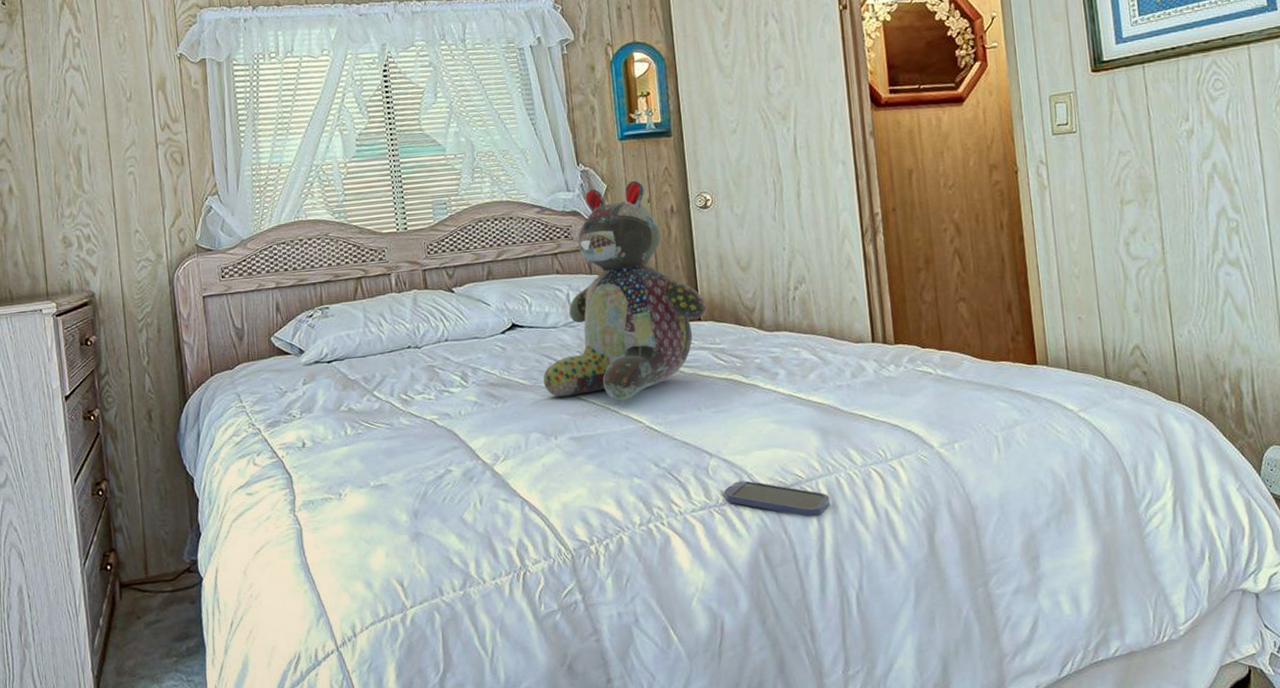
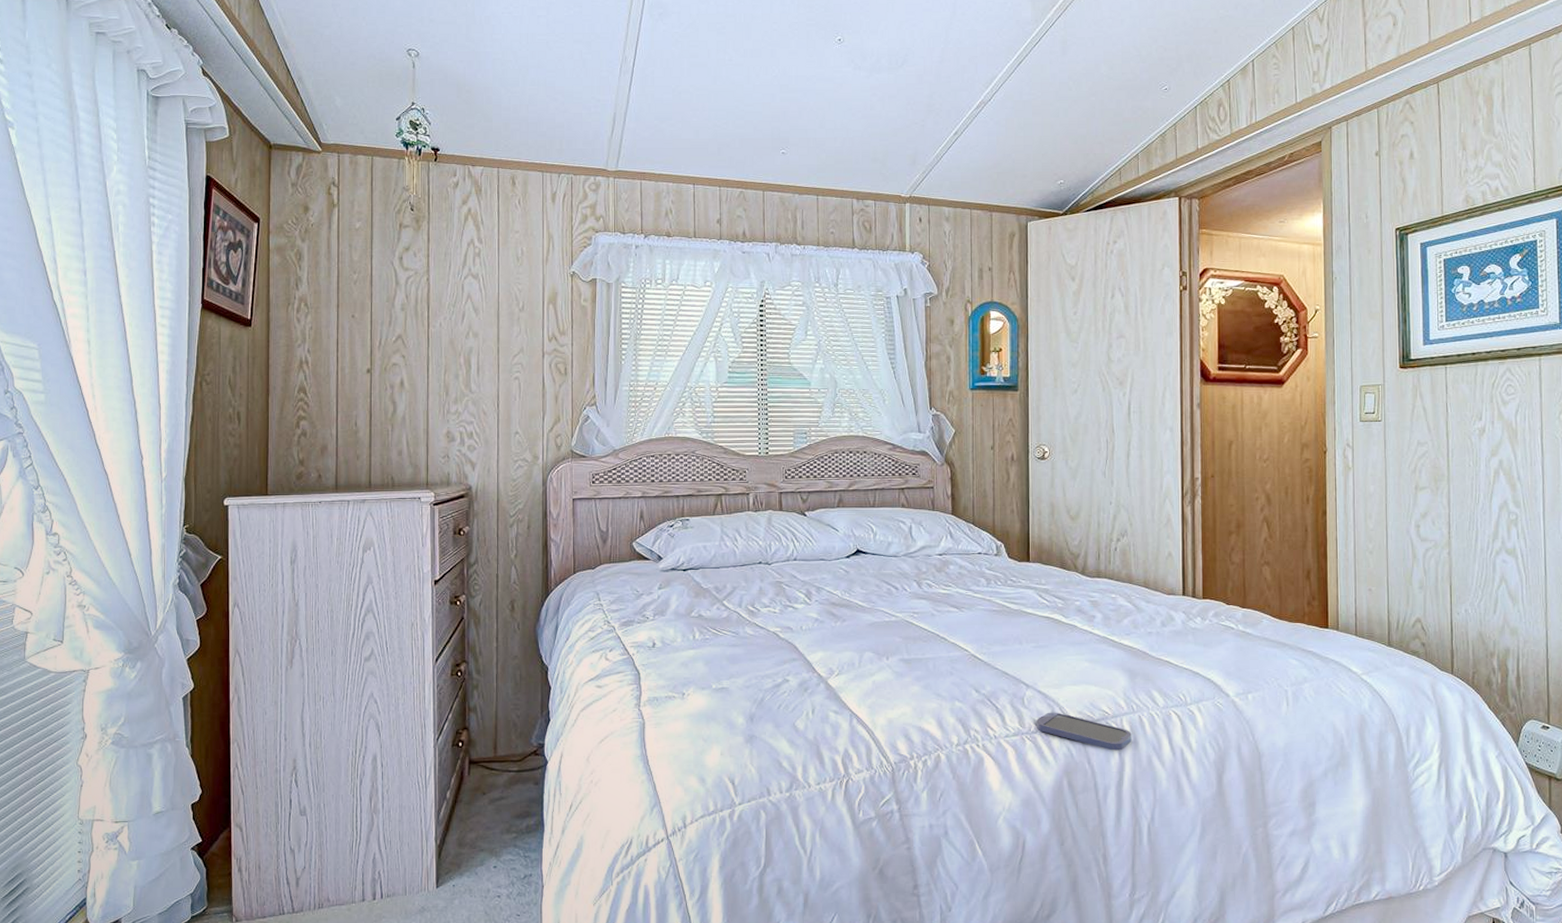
stuffed bear: present [543,180,707,401] -> none [880,428,1036,629]

